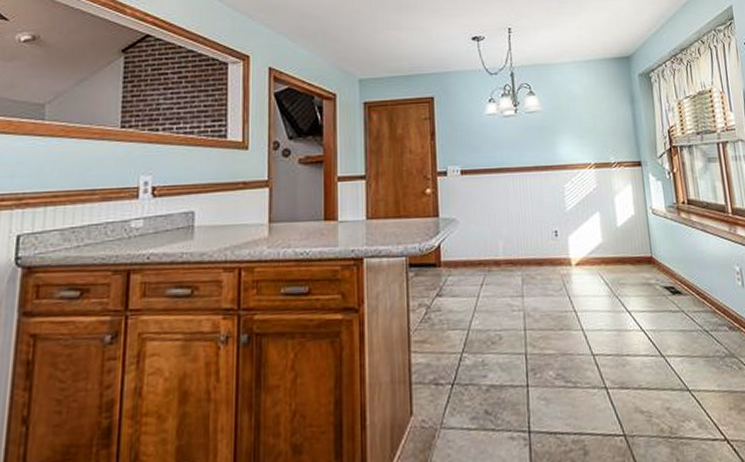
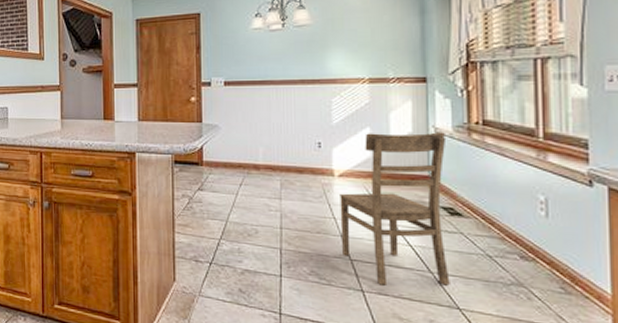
chair: none [578,213,679,378] -> present [340,132,450,286]

